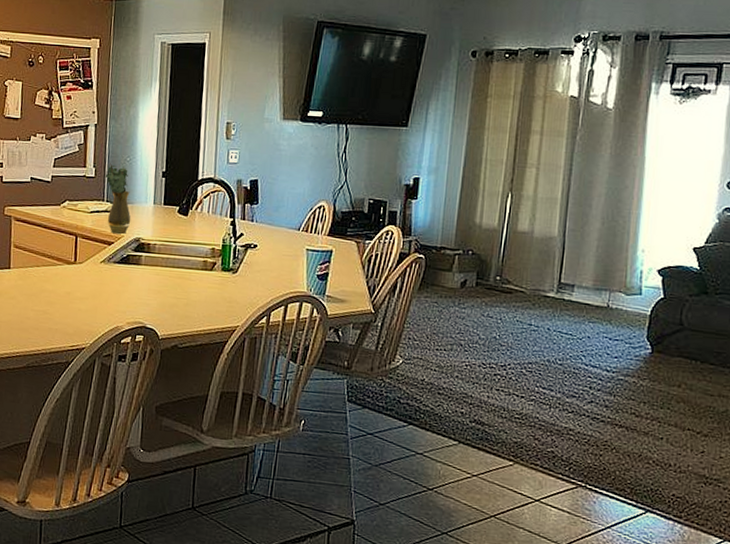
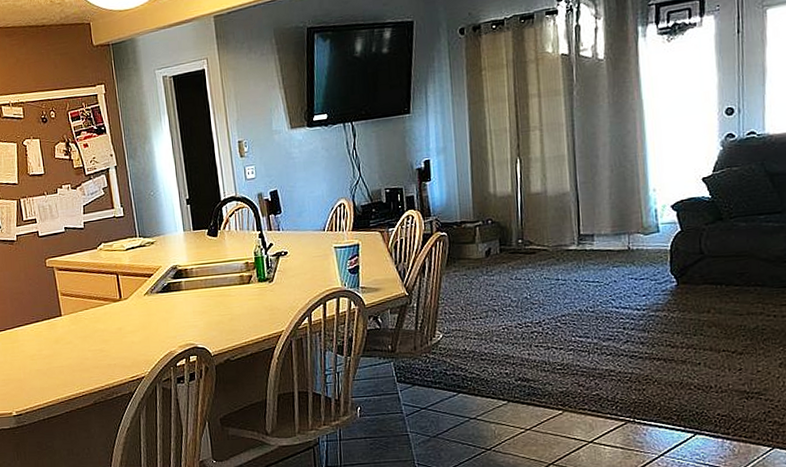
vase: present [105,163,131,234] -> none [133,200,166,265]

